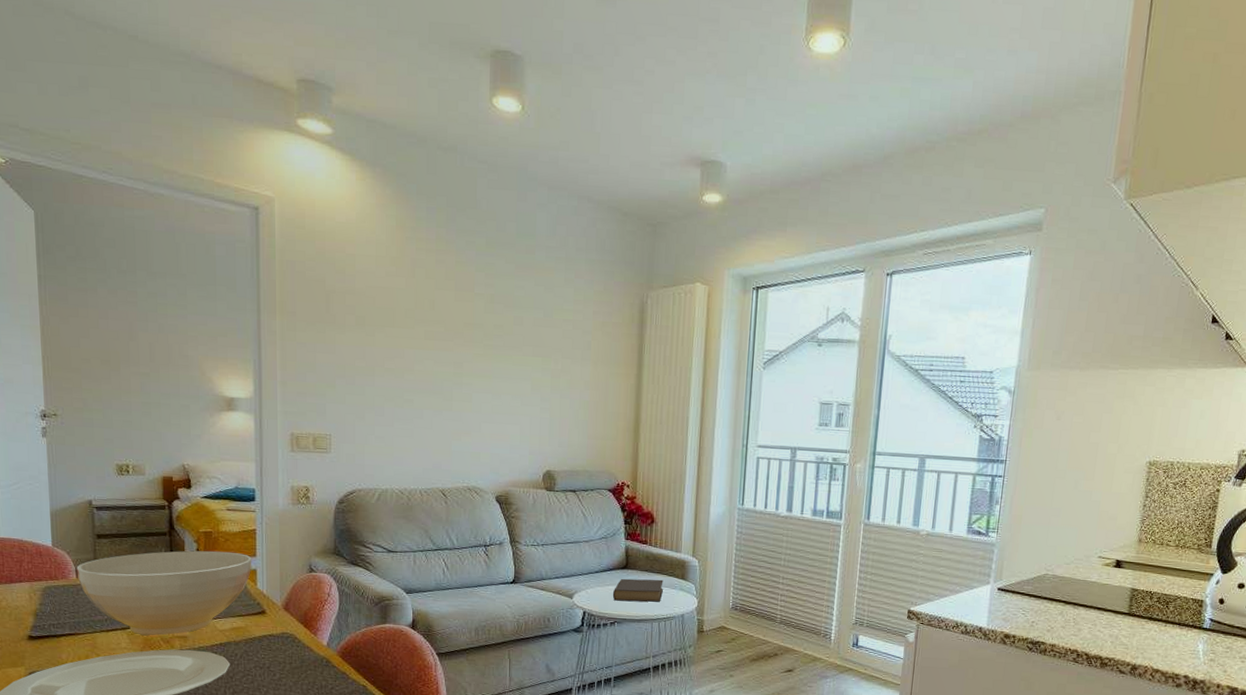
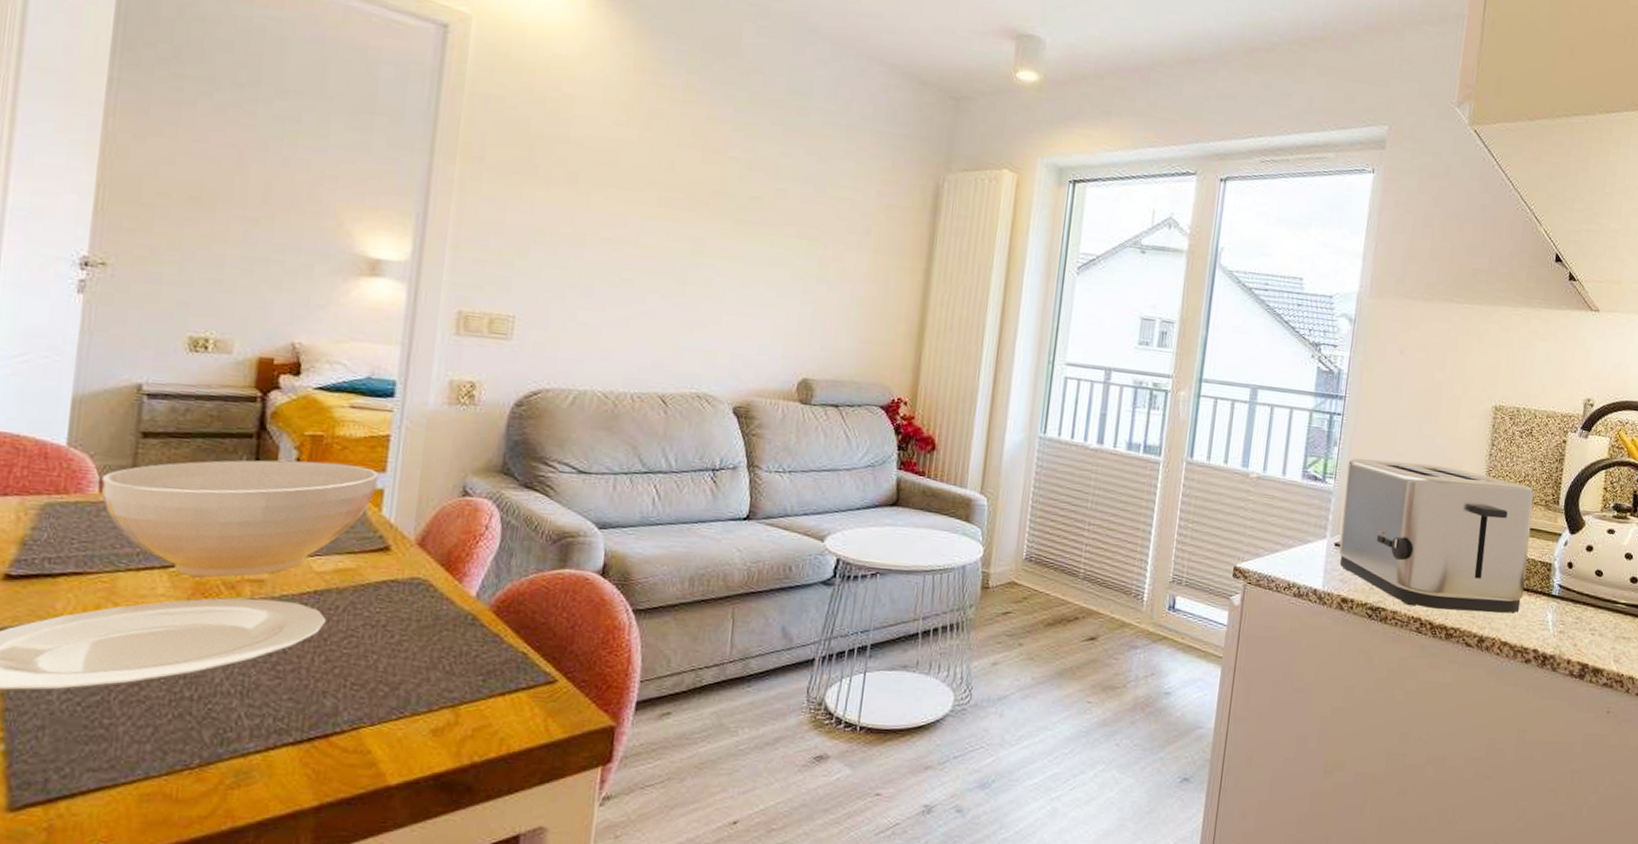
book: present [612,578,664,602] -> none [876,518,943,550]
toaster: none [1001,514,1187,645] -> present [1338,458,1534,614]

